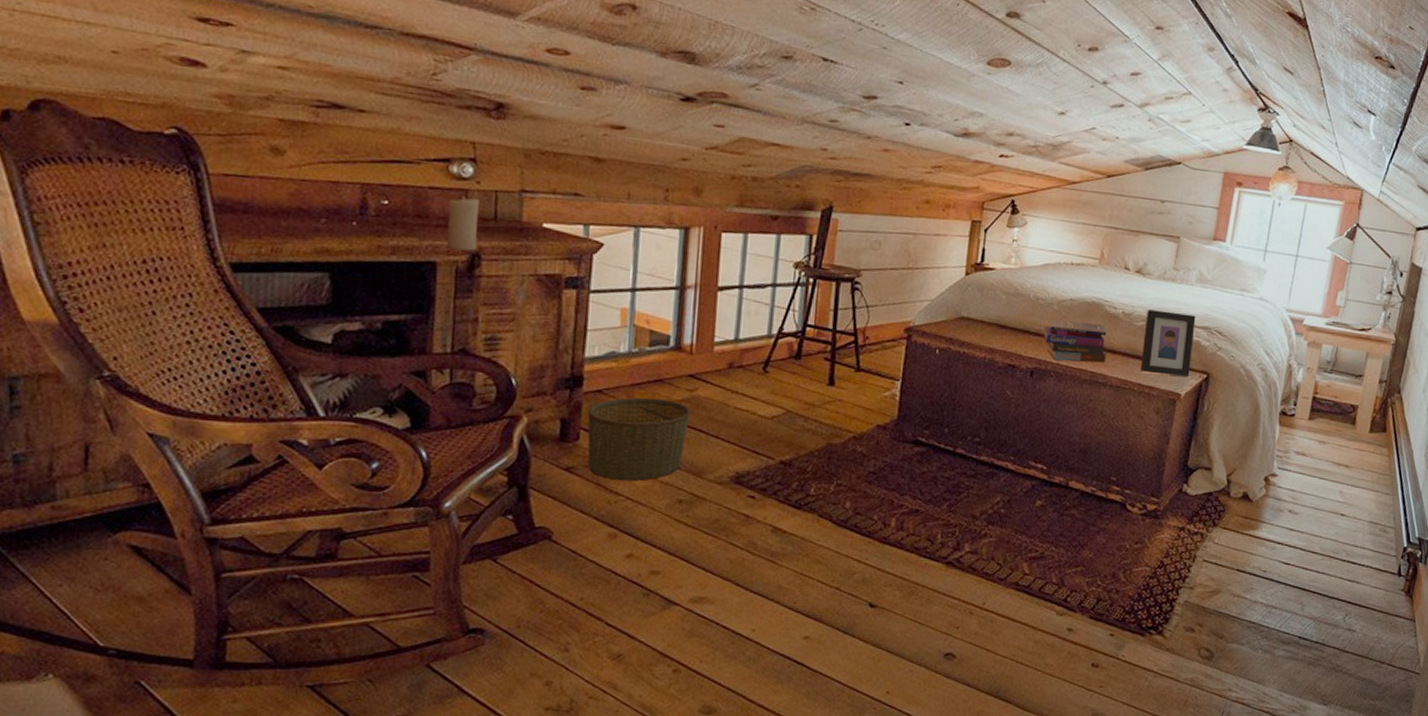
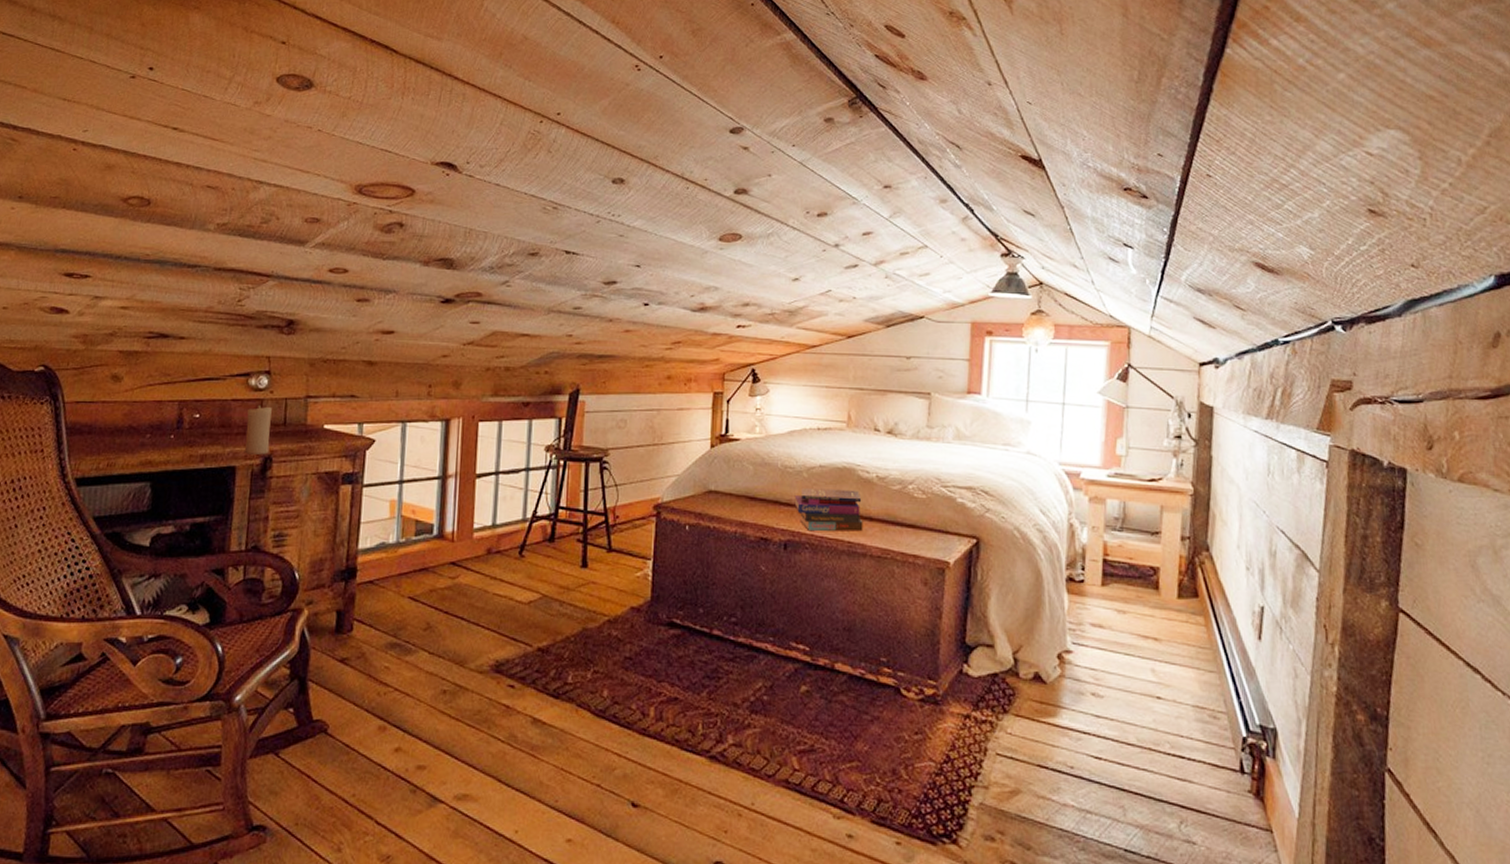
basket: present [587,397,691,481] -> none [360,586,453,672]
picture frame: present [1141,309,1196,378] -> none [902,472,958,544]

